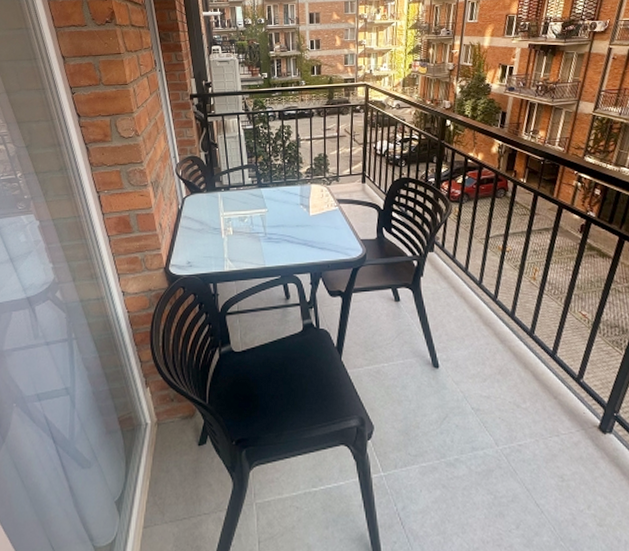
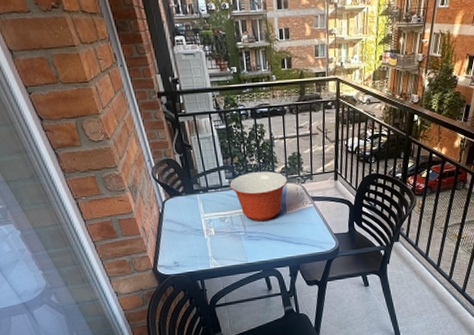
mixing bowl: none [252,171,313,223] -> present [229,171,288,222]

